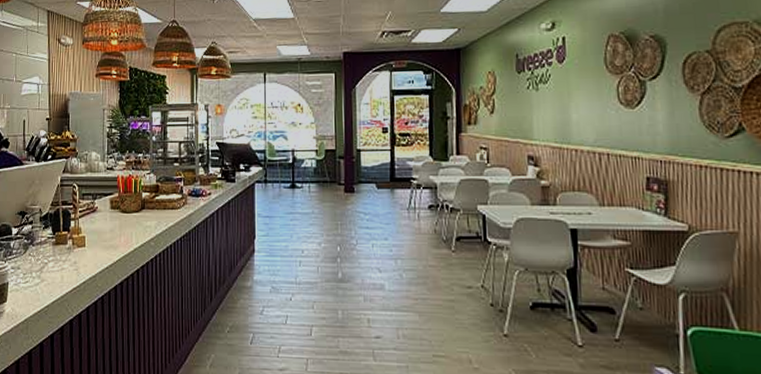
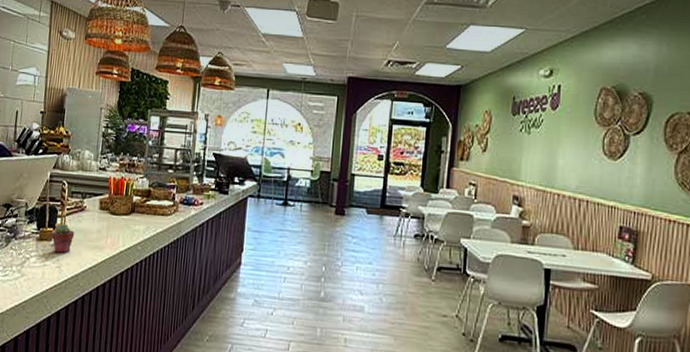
potted succulent: none [66,226,89,255] -> present [50,224,75,253]

